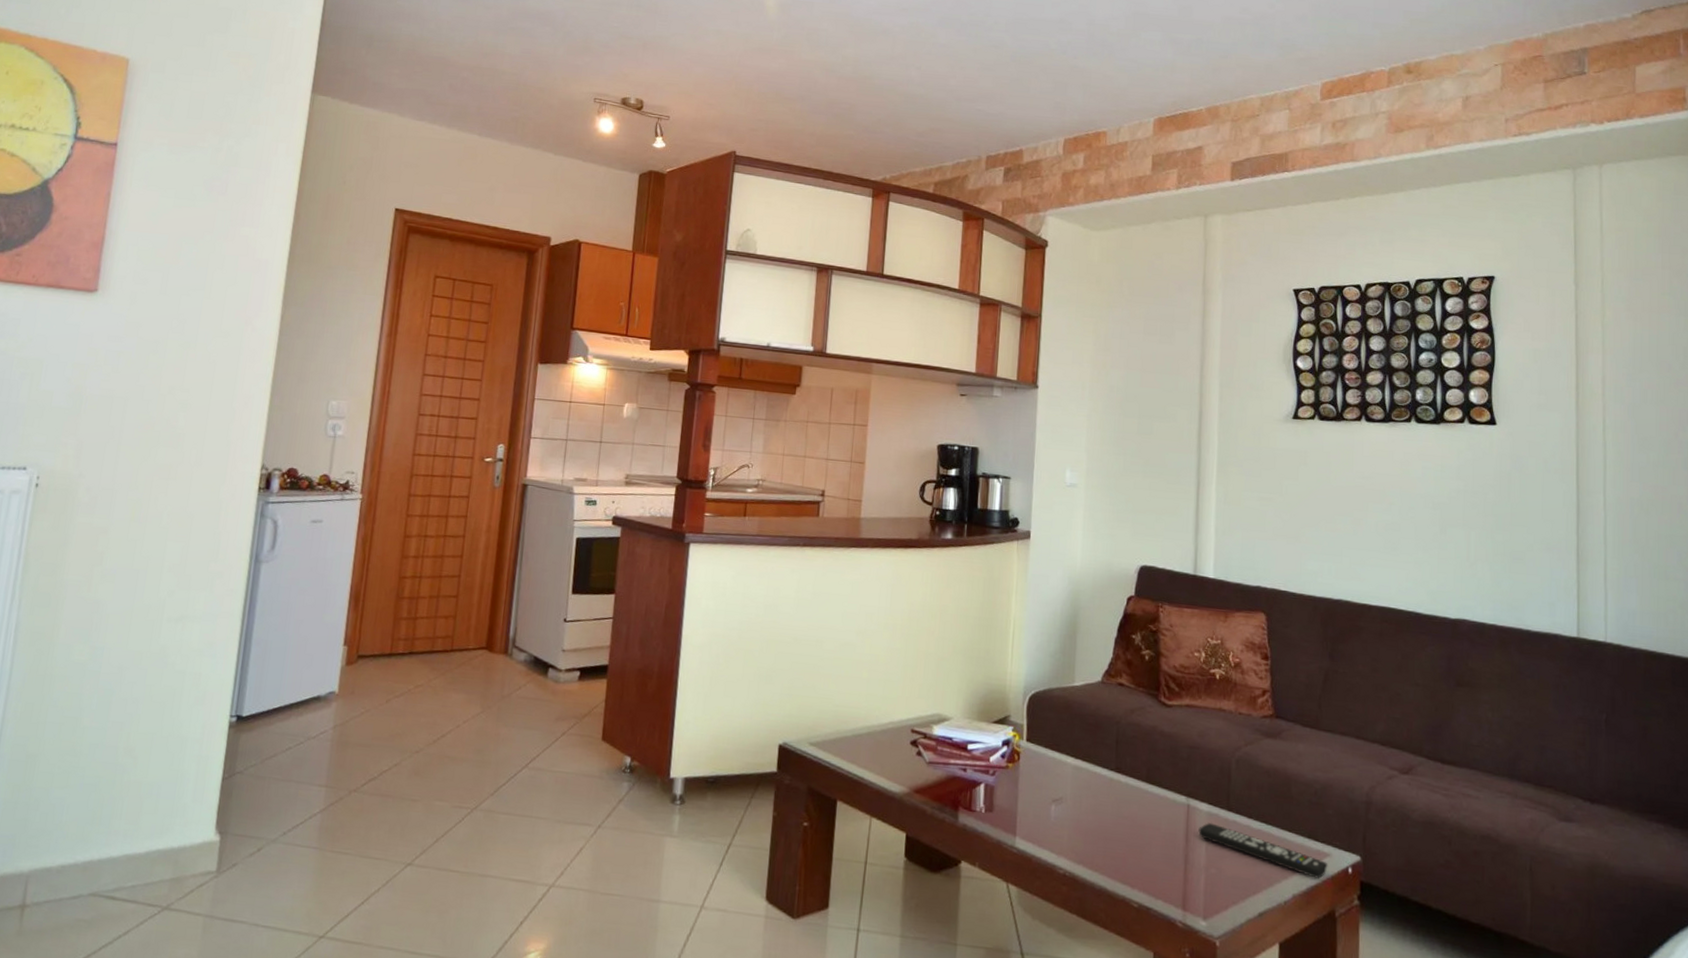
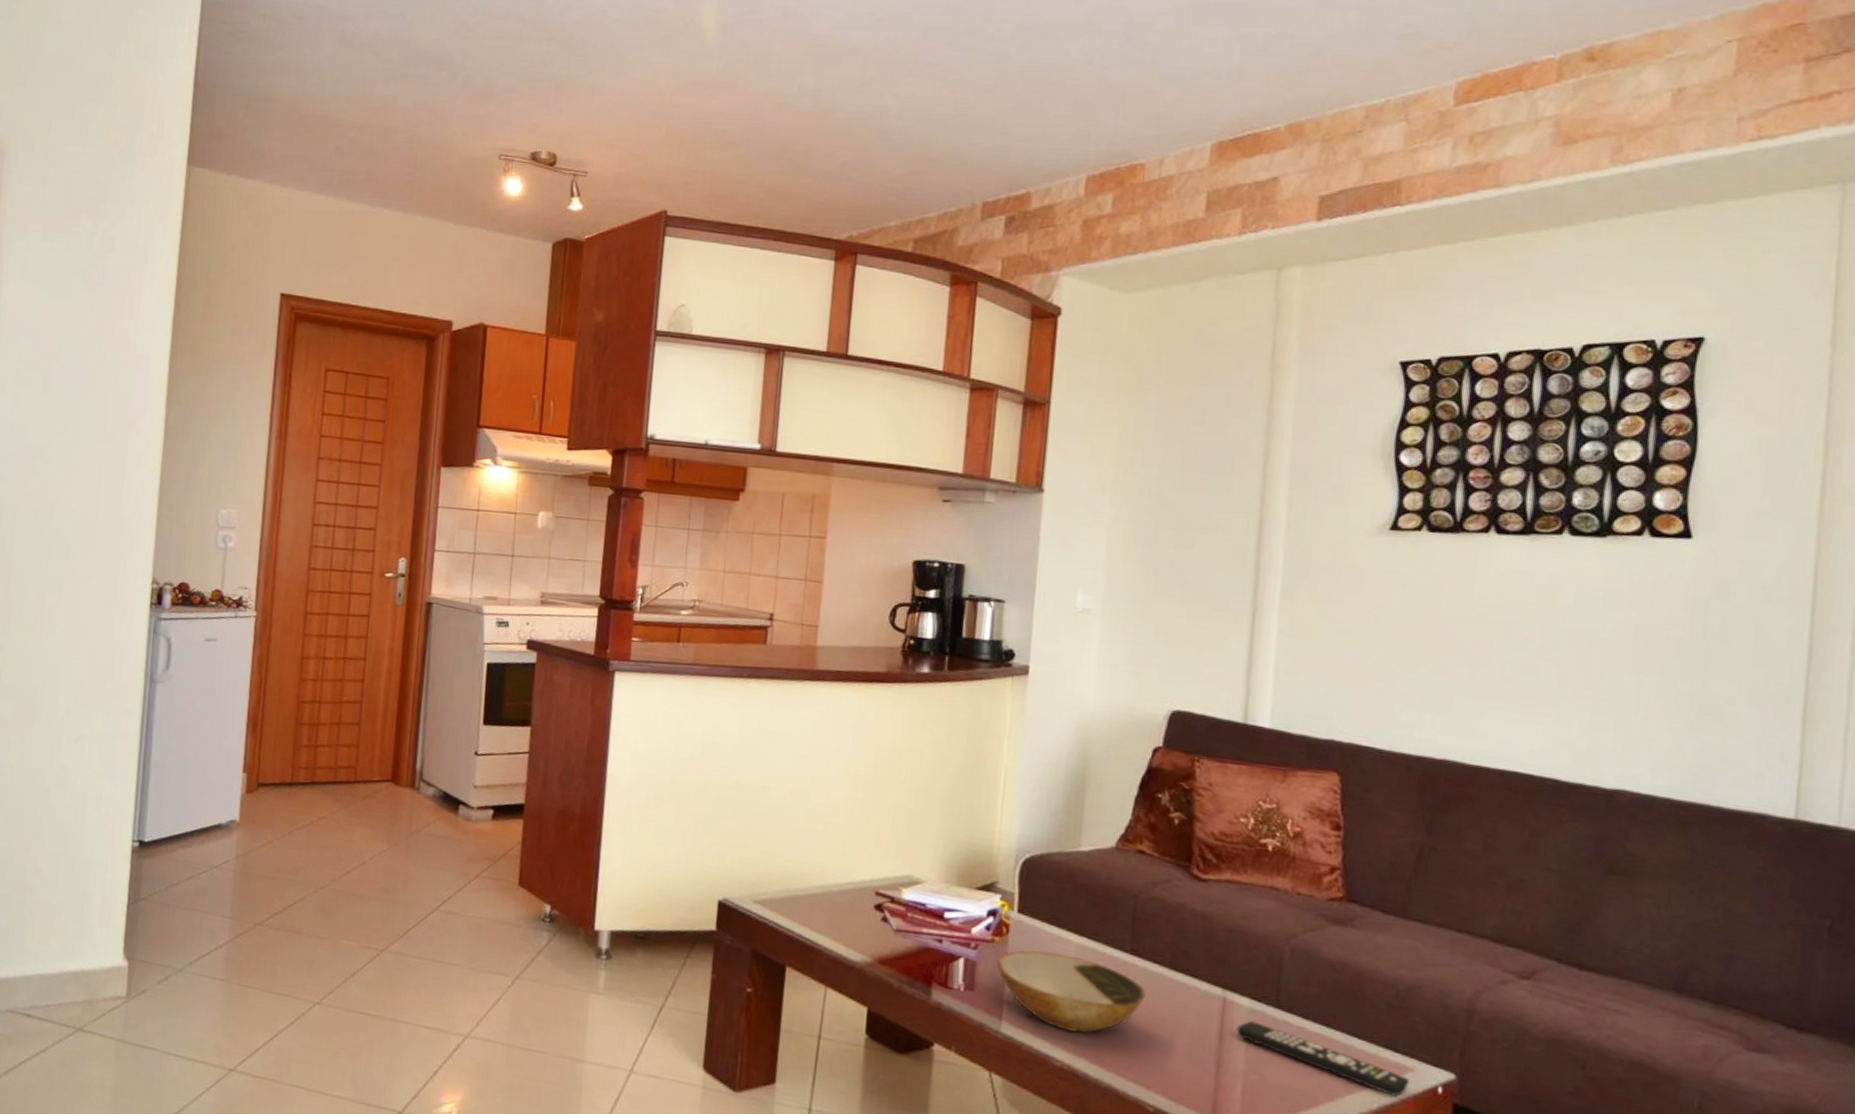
bowl: none [1010,774,1129,843] -> present [996,950,1146,1034]

